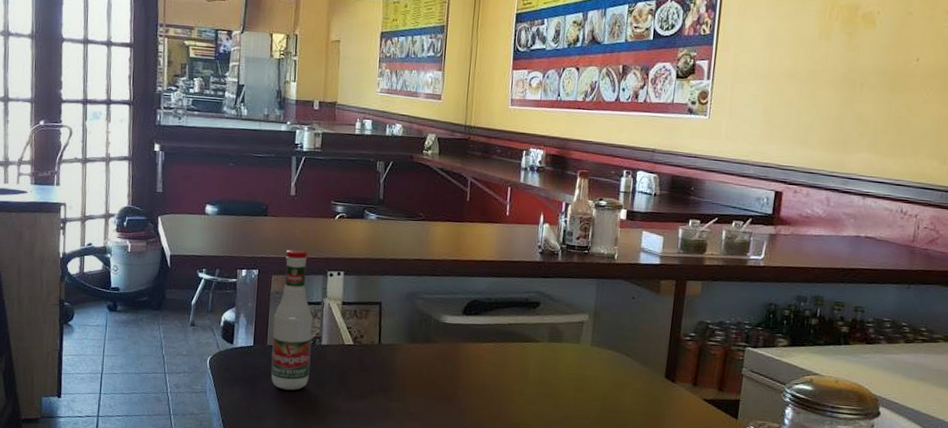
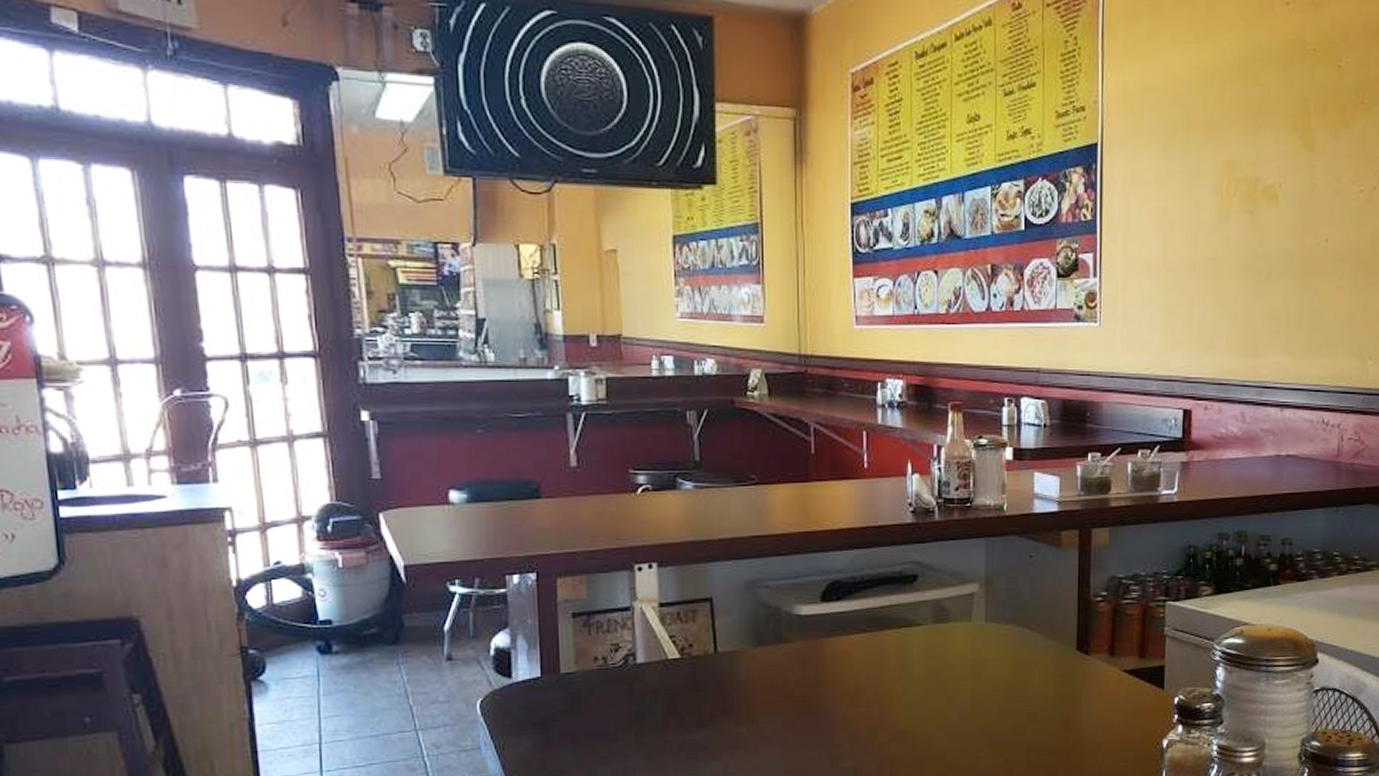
tabasco sauce: present [271,249,313,391] -> none [565,539,625,731]

